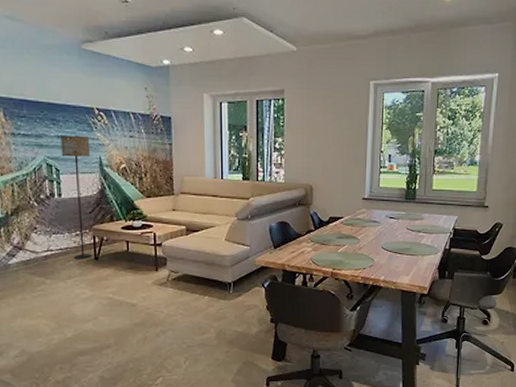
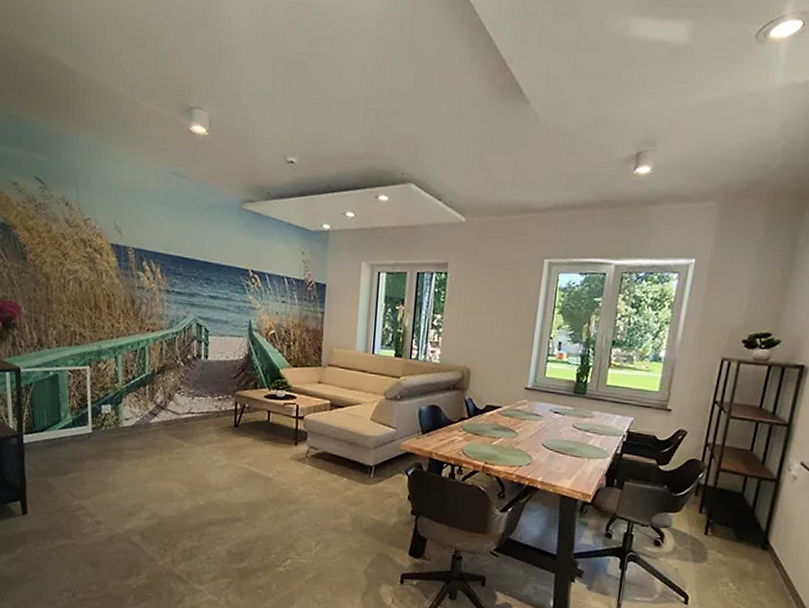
floor lamp: present [60,135,93,259] -> none [212,295,242,426]

